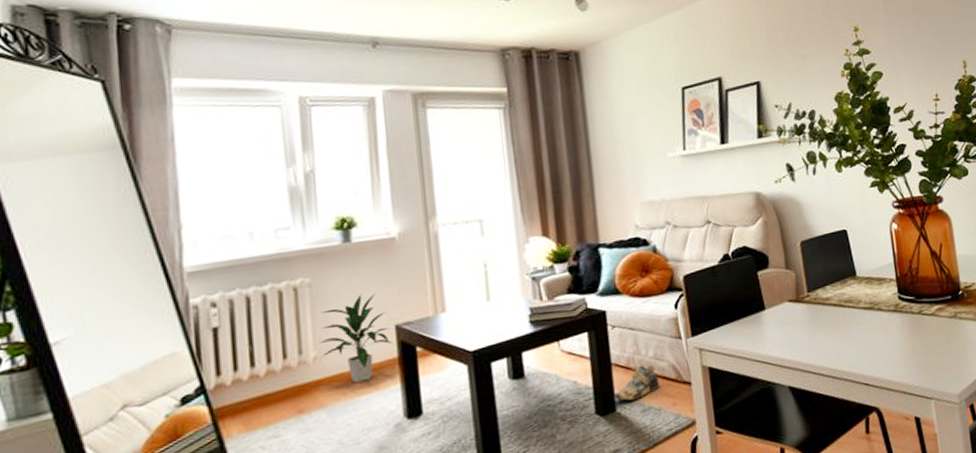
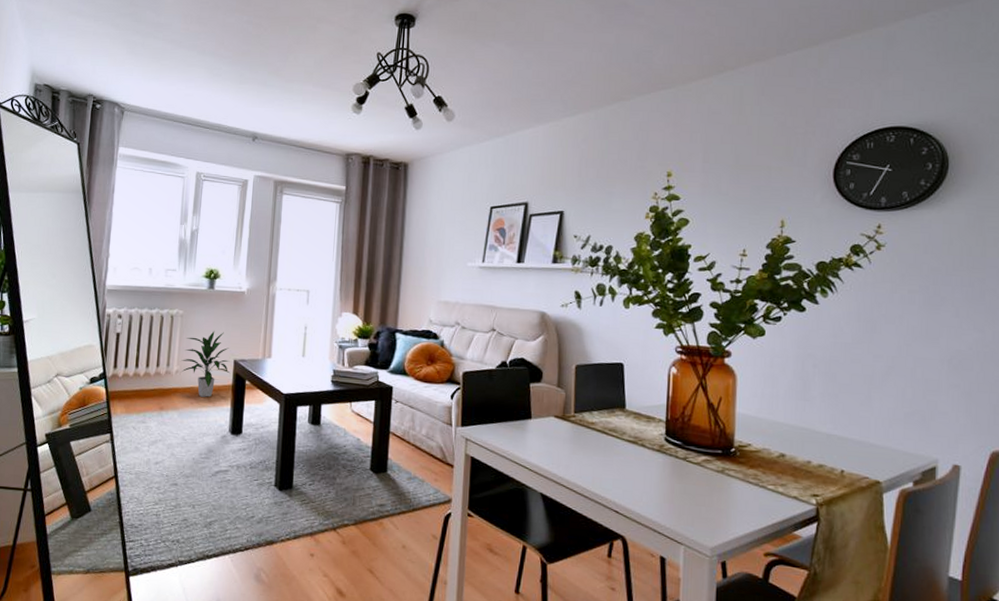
sneaker: present [615,364,661,402] -> none [388,439,427,468]

